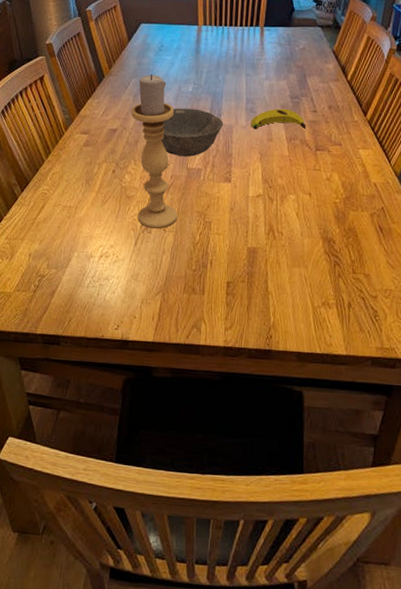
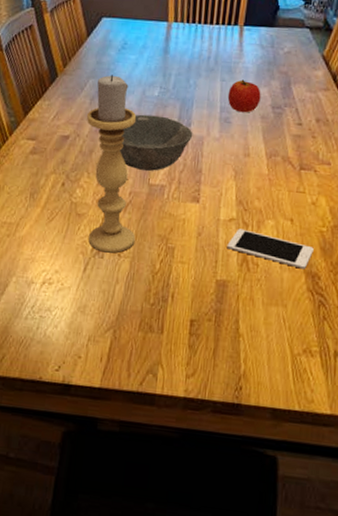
banana: present [251,108,306,130] -> none [225,119,290,145]
apple: none [252,74,281,103] -> present [227,79,261,113]
cell phone: none [255,203,329,235] -> present [227,228,314,269]

